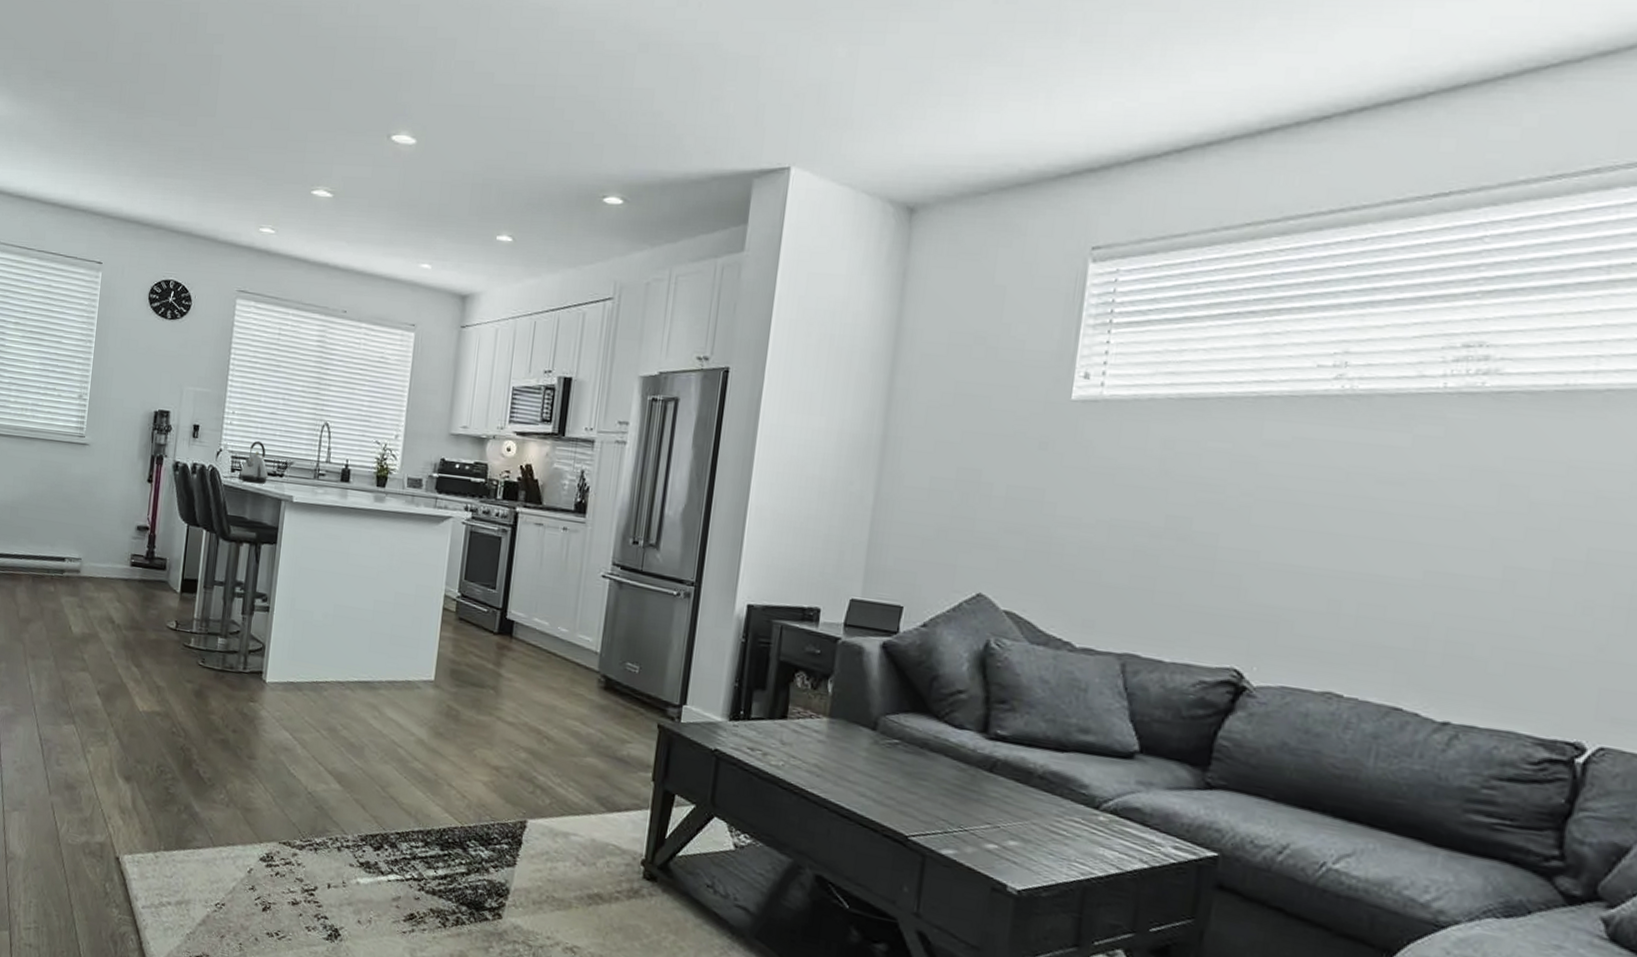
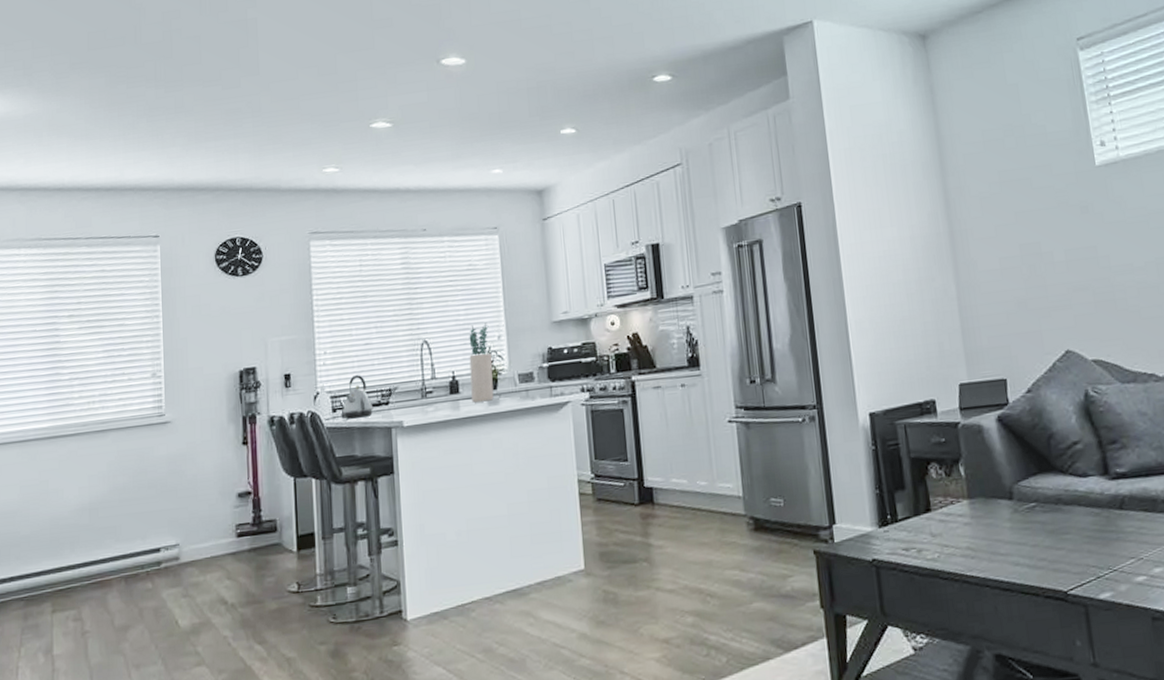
vase: none [360,418,389,498] -> present [469,322,494,403]

